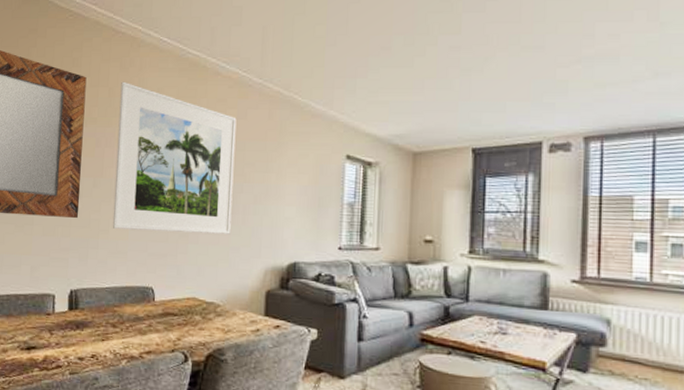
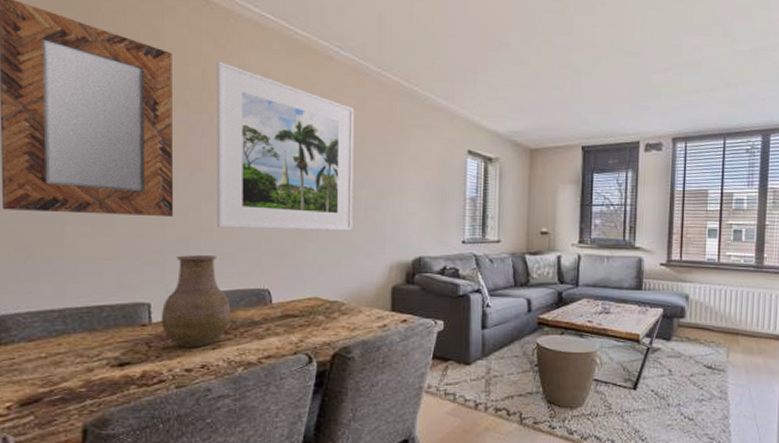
vase: none [62,252,120,338] -> present [161,255,231,348]

